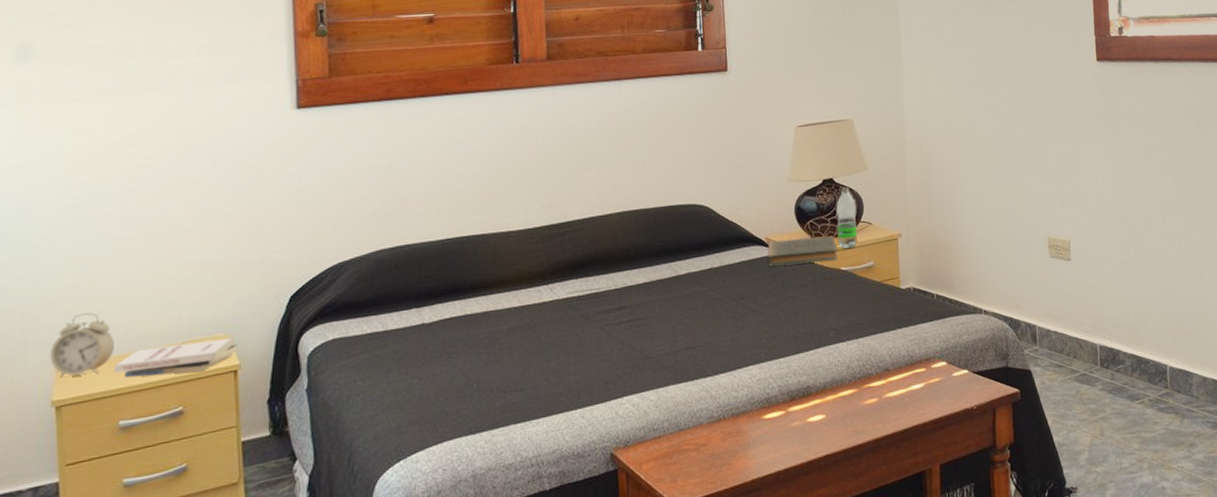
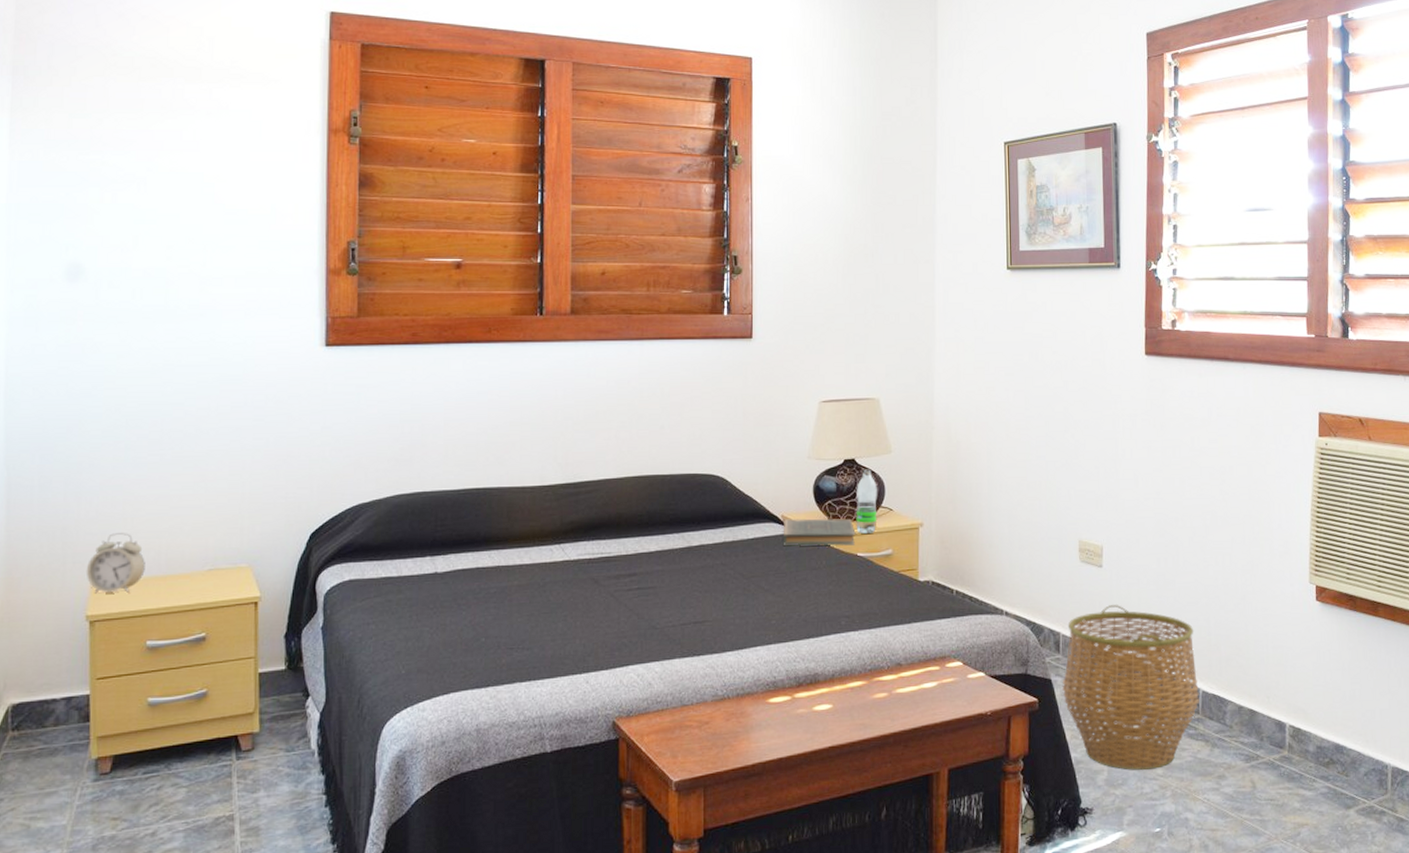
books: present [114,338,238,378] -> none [144,570,260,601]
basket: none [1041,294,1168,448] -> present [1062,605,1199,770]

